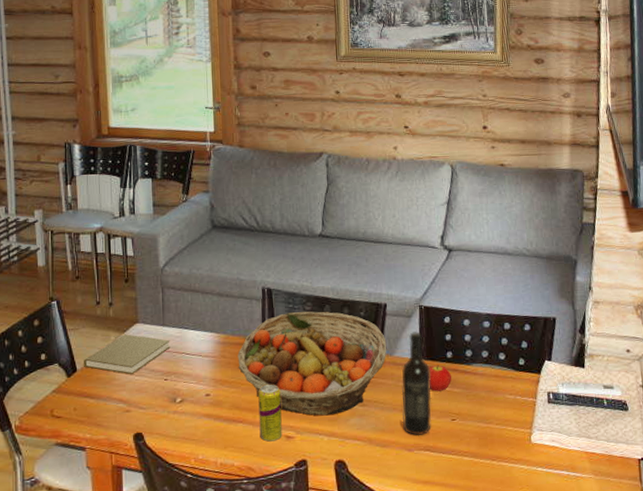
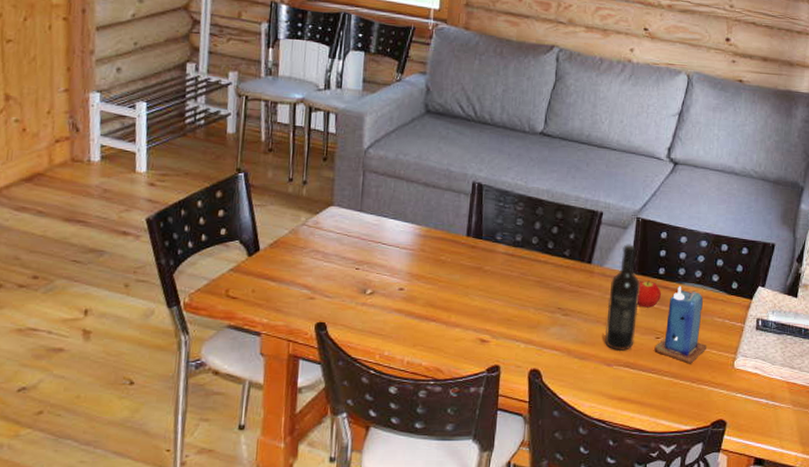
book: present [83,334,170,374] -> none [267,216,367,259]
fruit basket: present [237,311,387,416] -> none [437,210,598,322]
beverage can: present [258,384,282,442] -> none [453,283,480,344]
candle: none [451,368,502,443] -> present [654,286,706,364]

